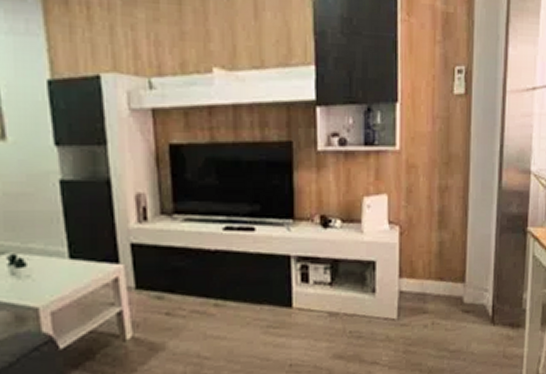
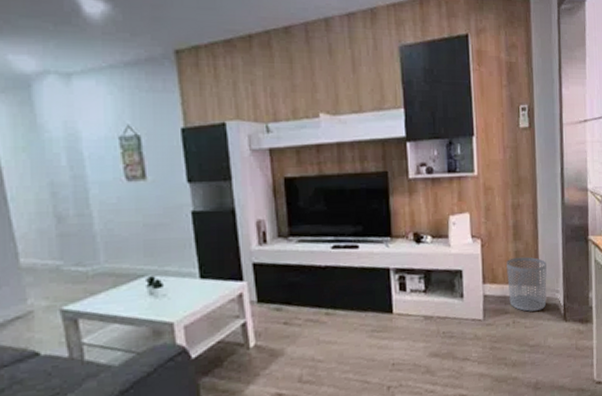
waste bin: none [428,248,475,312] -> present [506,257,547,312]

